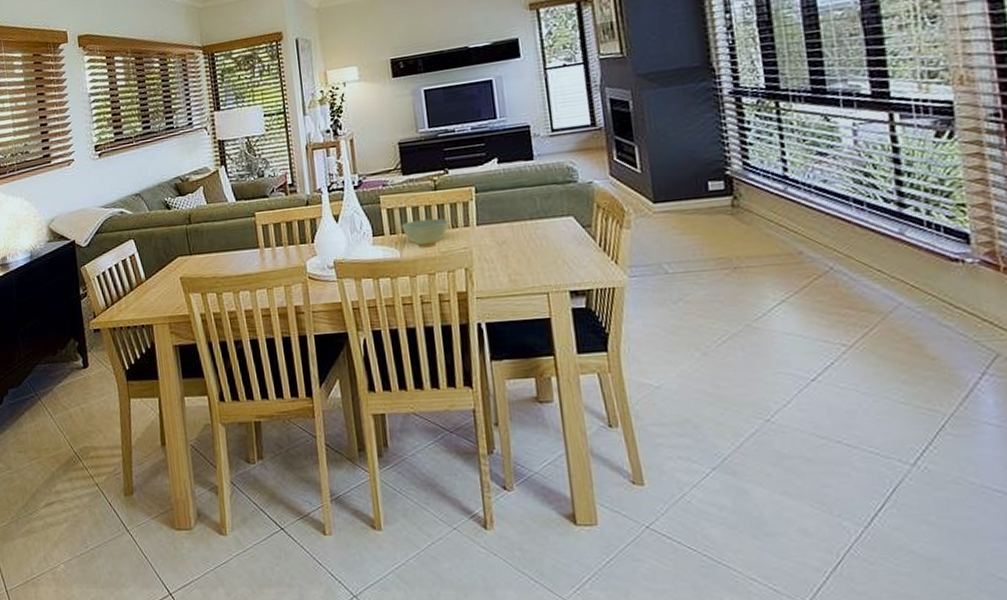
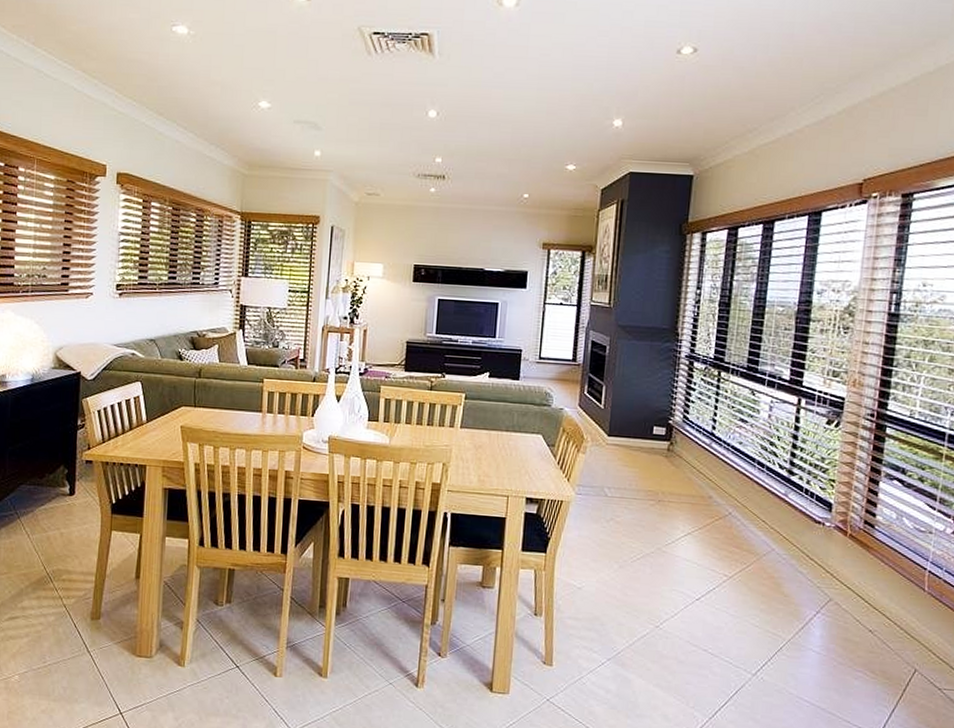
bowl: present [401,218,448,248] -> none [395,413,436,440]

